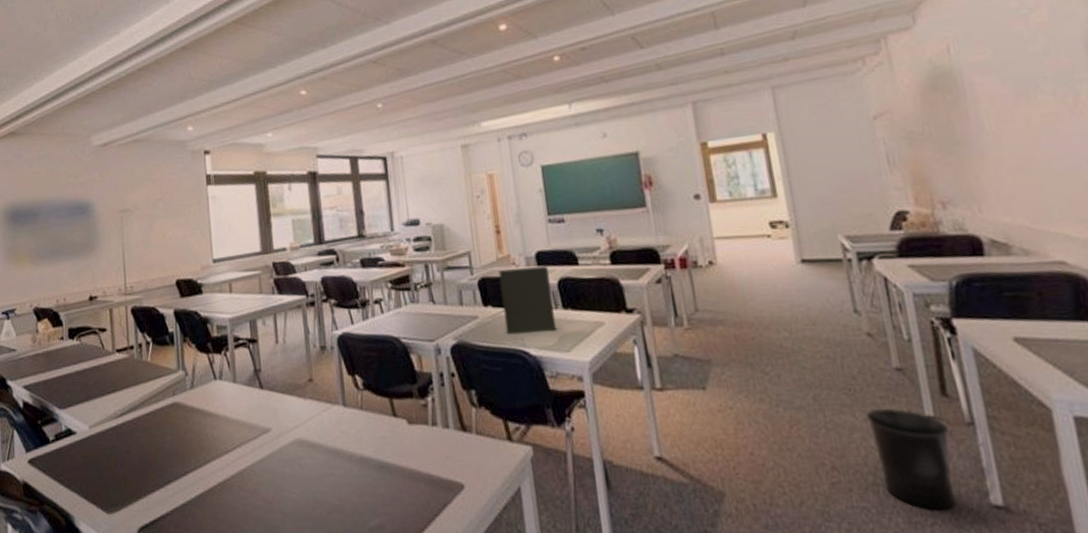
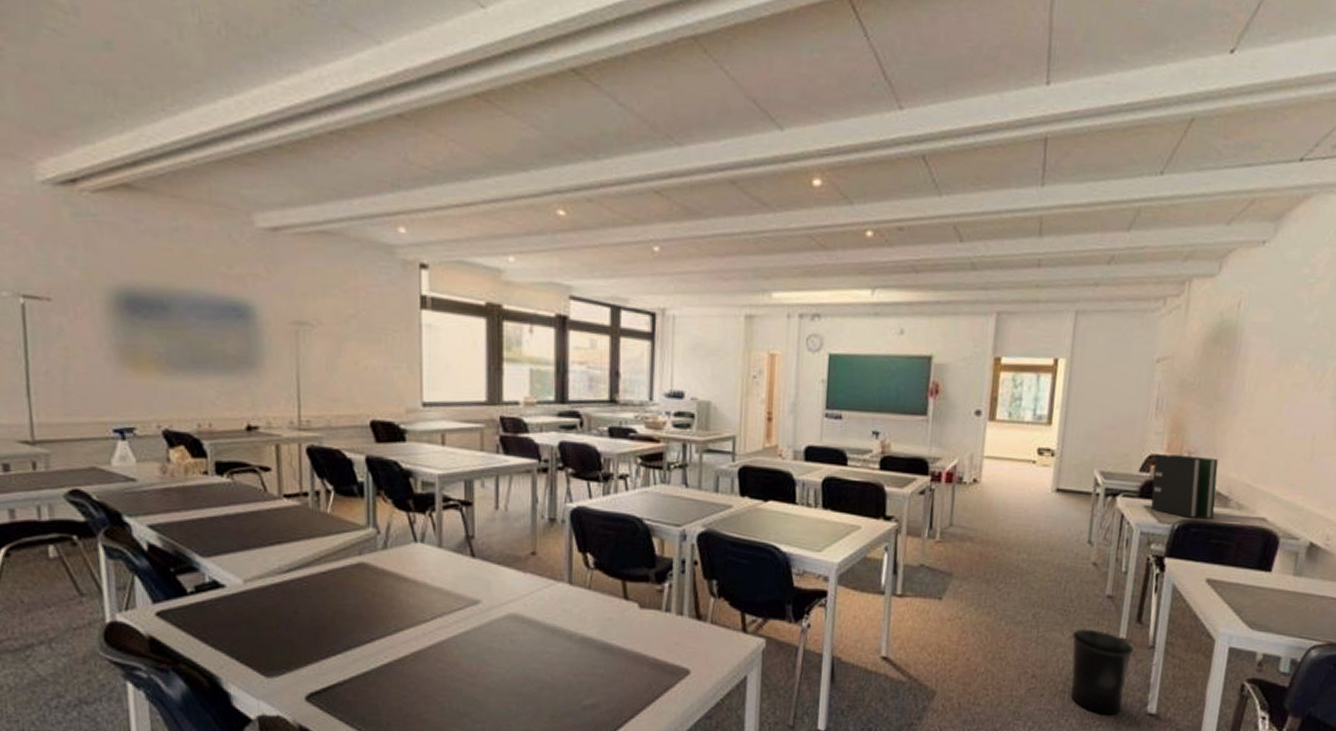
binder: present [498,266,557,335] -> none [759,461,815,530]
binder: none [903,204,998,272] -> present [1151,454,1218,520]

